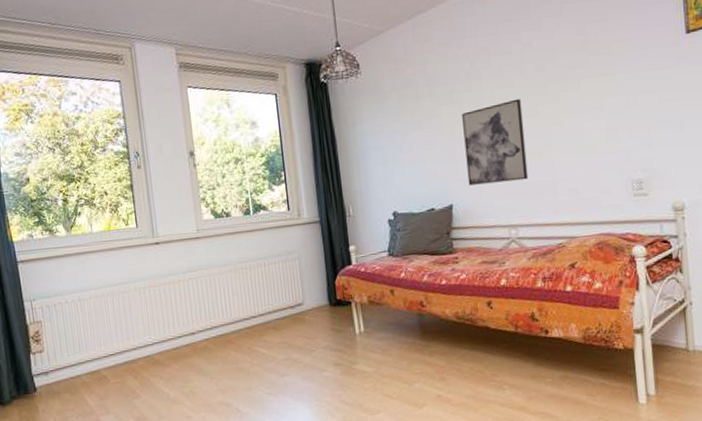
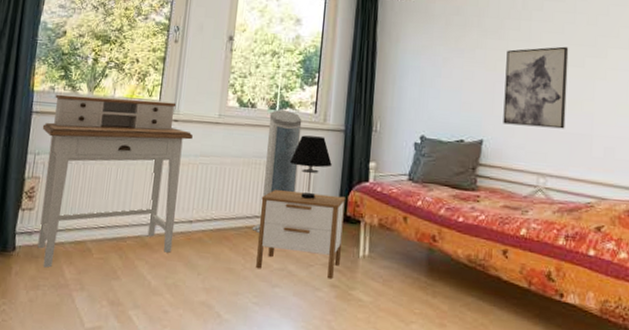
desk: none [30,227,182,401] -> present [37,94,193,268]
air purifier: none [245,213,285,331] -> present [251,110,302,233]
nightstand: none [254,282,340,363] -> present [256,190,346,279]
table lamp: none [273,231,314,292] -> present [289,135,332,199]

